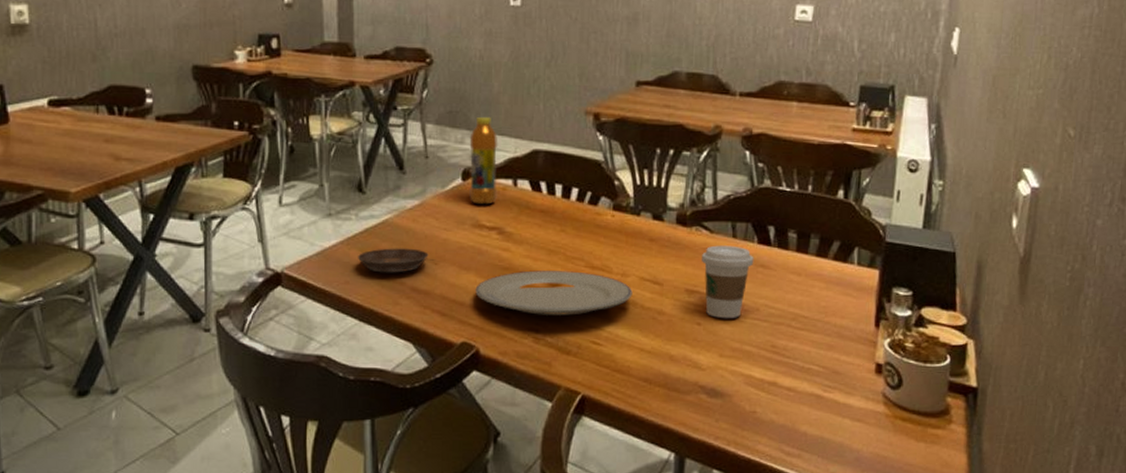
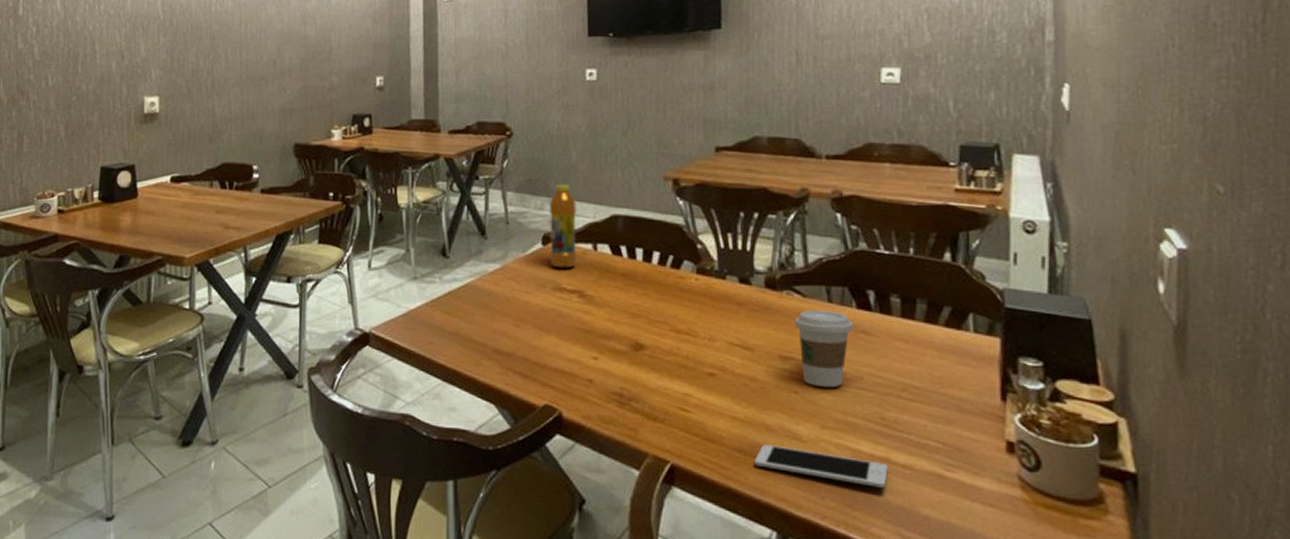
saucer: present [358,248,429,273] -> none [442,310,510,335]
plate: present [475,270,633,316] -> none [557,334,721,380]
cell phone: none [658,374,775,409] -> present [755,444,888,488]

